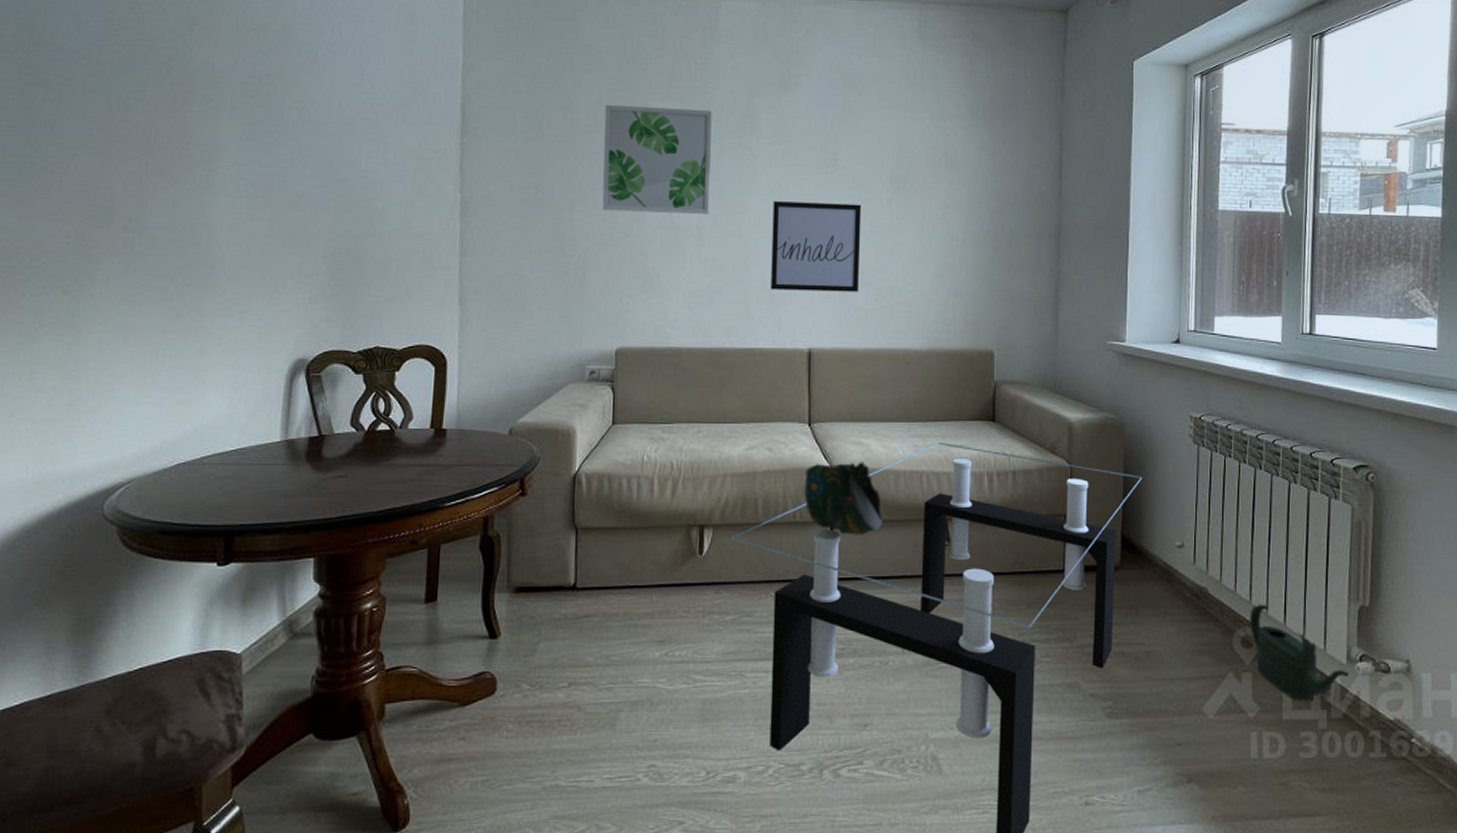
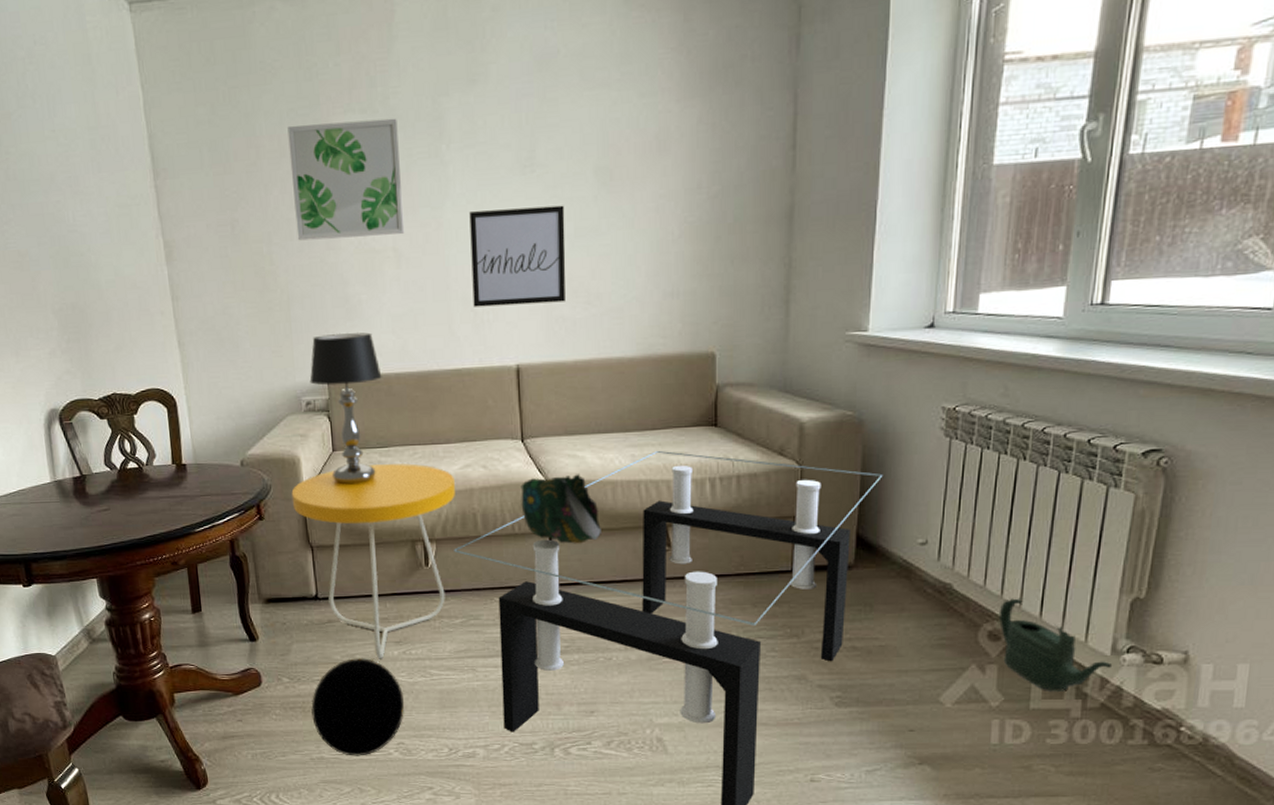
ball: none [551,661,661,783] -> present [311,658,405,756]
side table: none [561,441,738,662] -> present [291,463,455,659]
table lamp: none [596,304,673,461] -> present [309,332,382,485]

